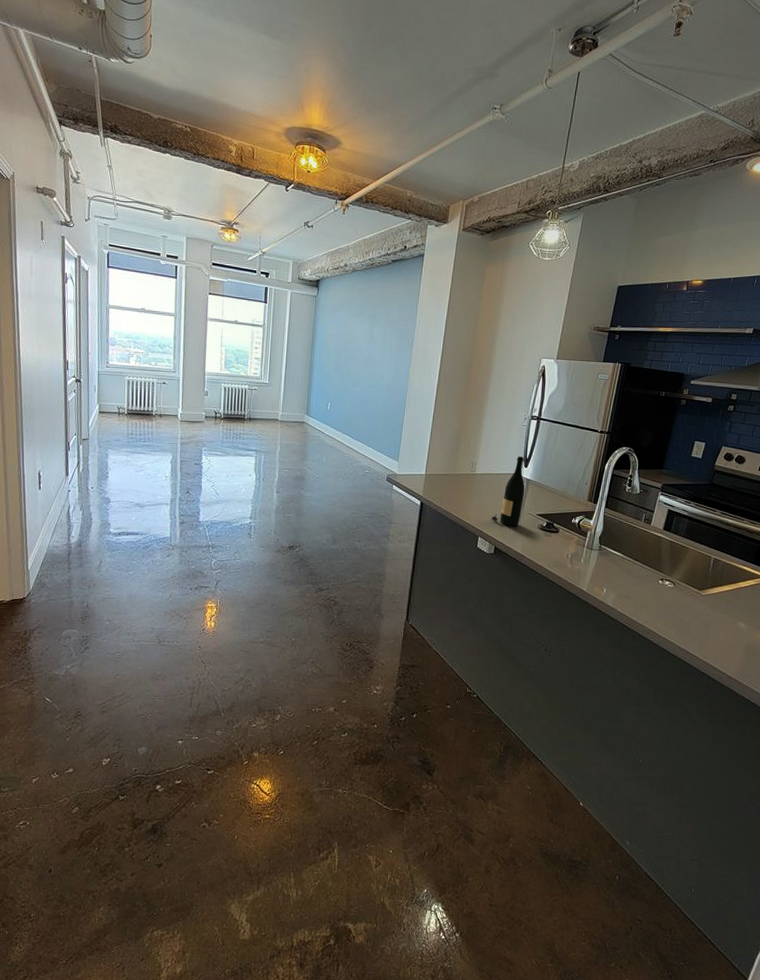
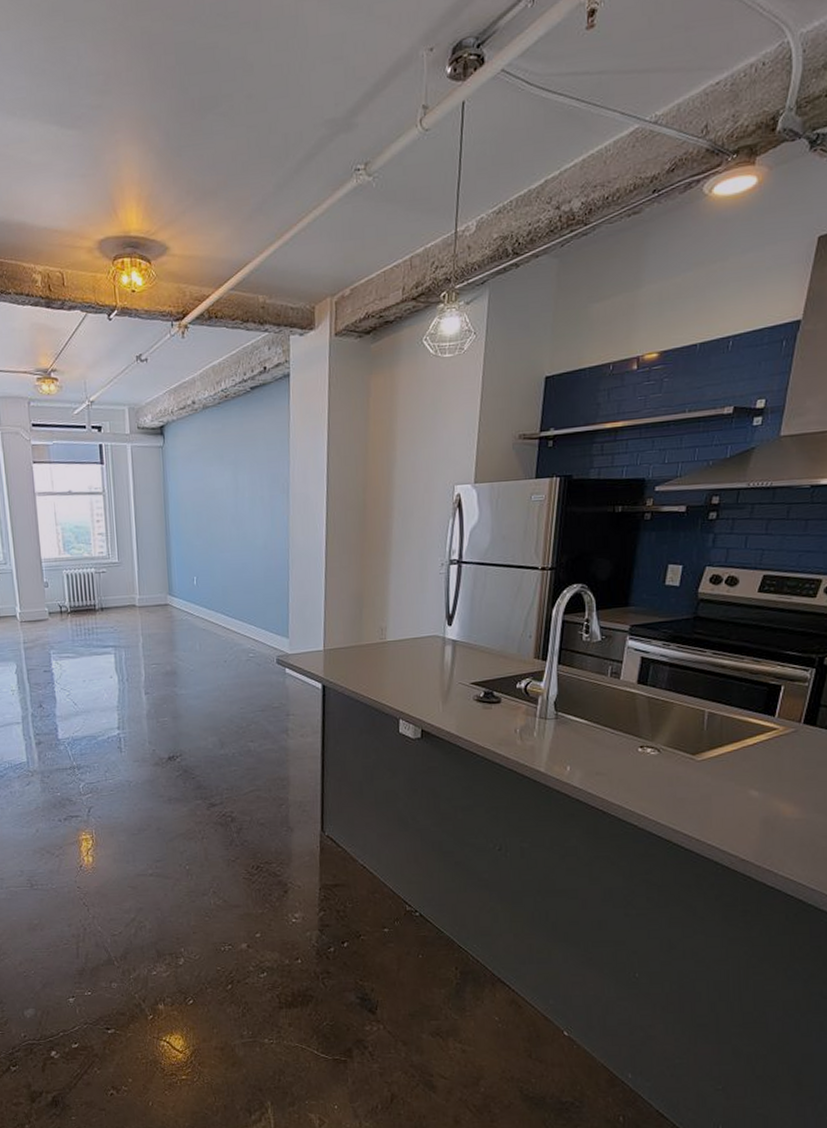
wine bottle: present [491,456,525,526] -> none [412,612,452,702]

